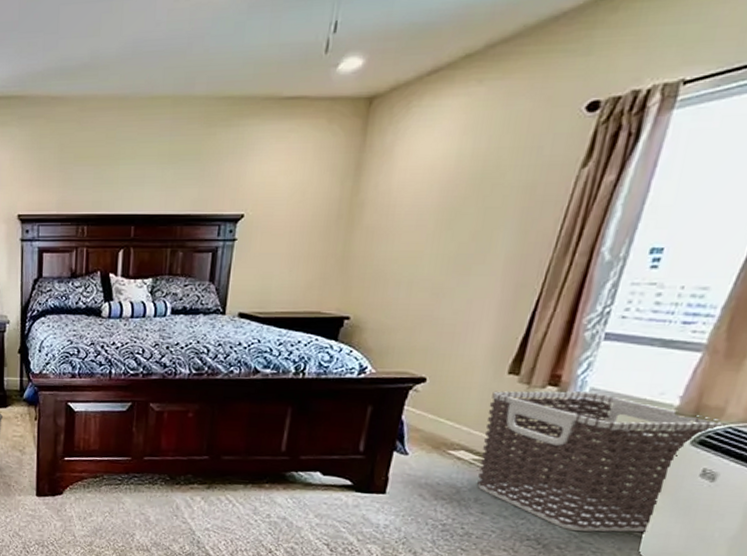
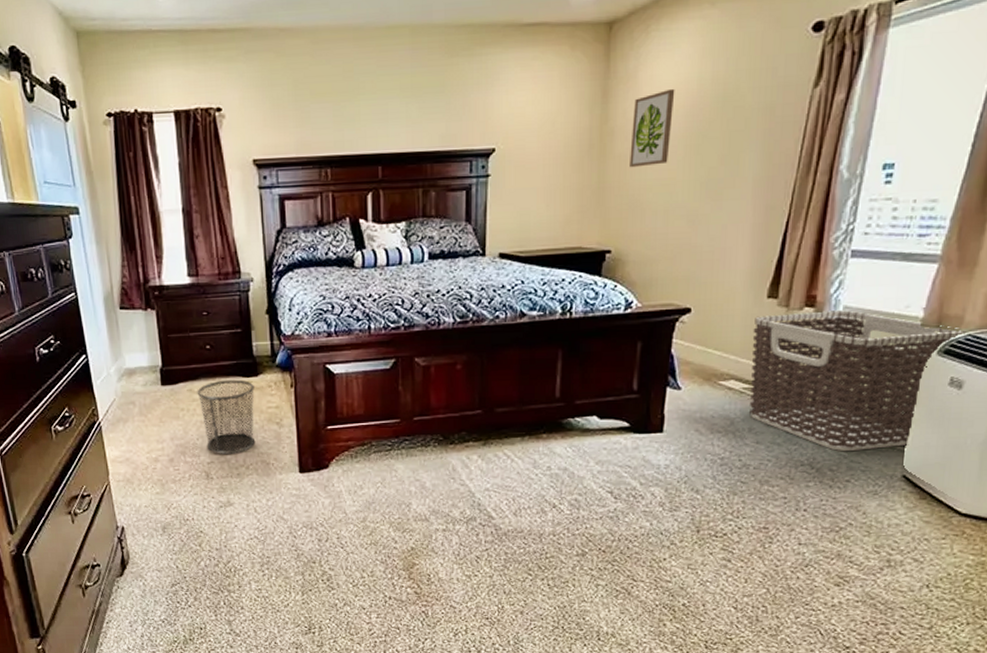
wall art: none [377,164,432,239] -> present [630,88,675,168]

